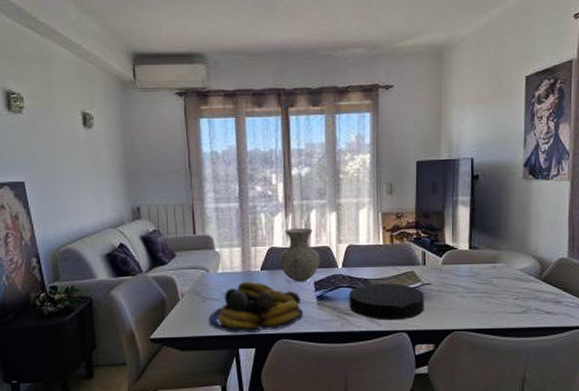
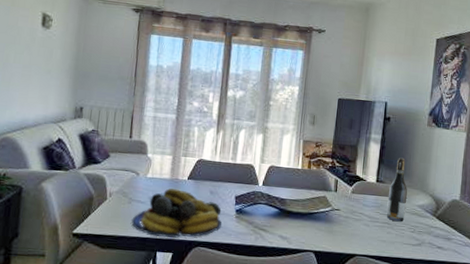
vase: present [279,228,321,282] -> none [205,144,244,195]
plate: present [349,283,424,320] -> none [264,203,333,240]
wine bottle: none [484,218,506,290] -> present [386,157,407,222]

